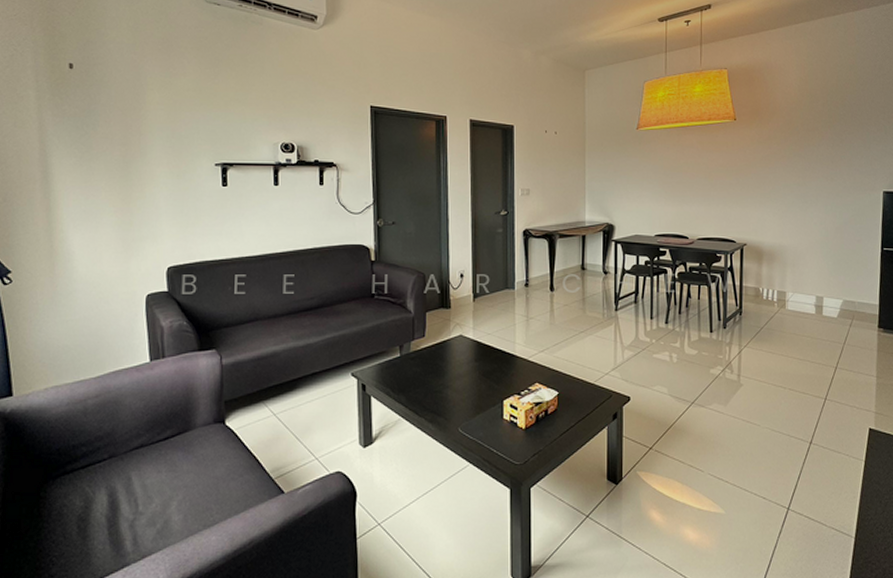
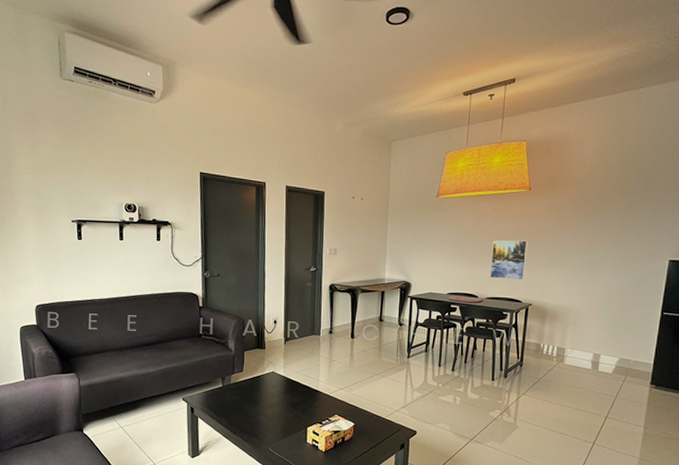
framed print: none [699,174,737,217] -> present [490,240,528,280]

